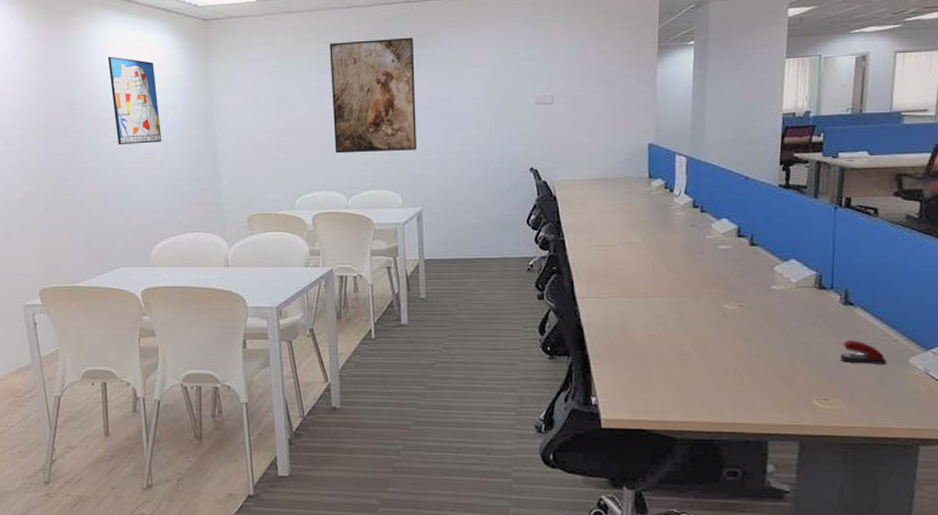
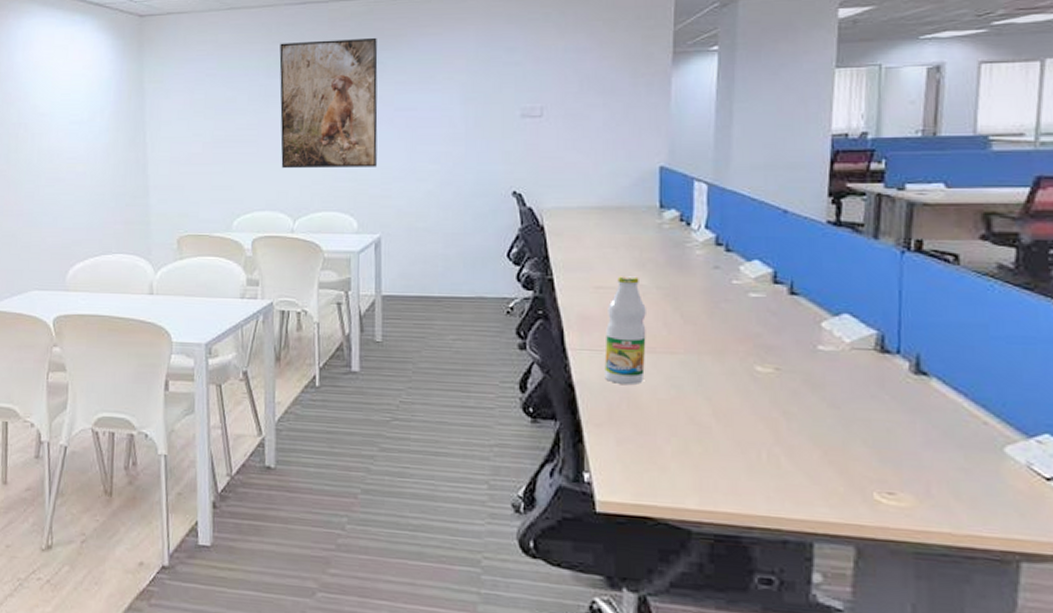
wall art: present [108,56,162,144] -> none [32,54,86,152]
bottle: none [606,235,639,324] -> present [604,276,646,384]
stapler: present [840,340,886,364] -> none [909,419,973,453]

